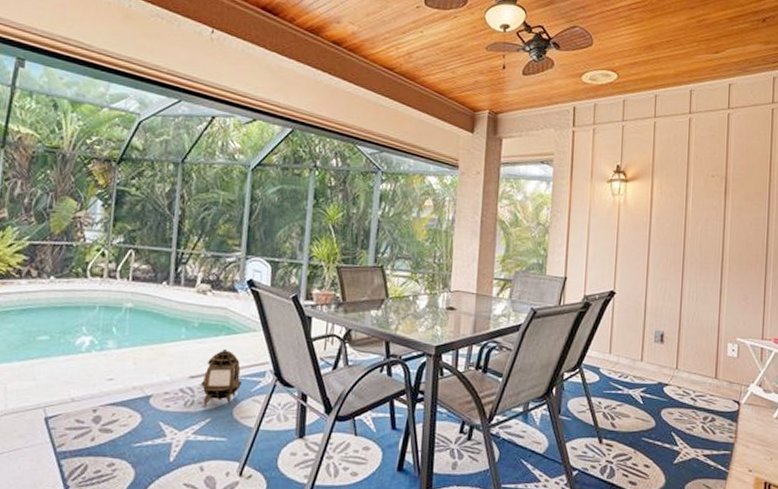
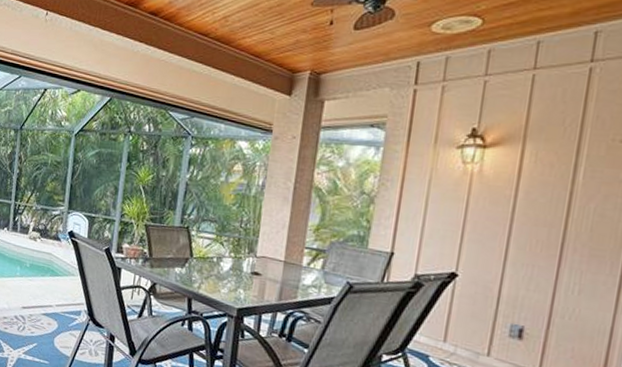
lantern: present [200,349,243,407] -> none [30,288,62,336]

